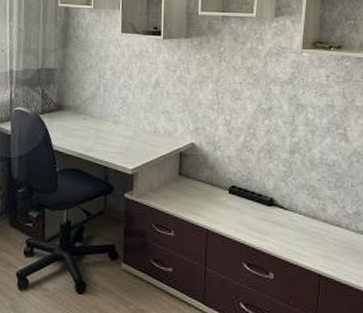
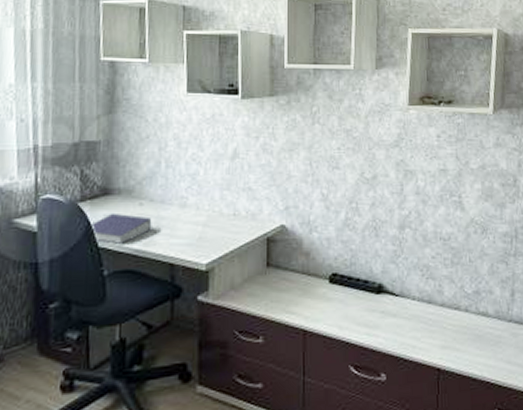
book: none [48,124,93,148] -> present [91,212,152,244]

